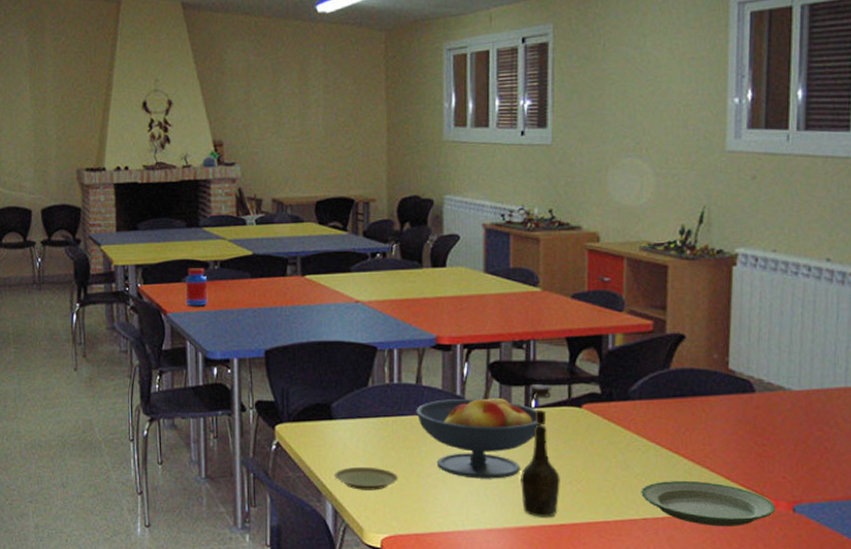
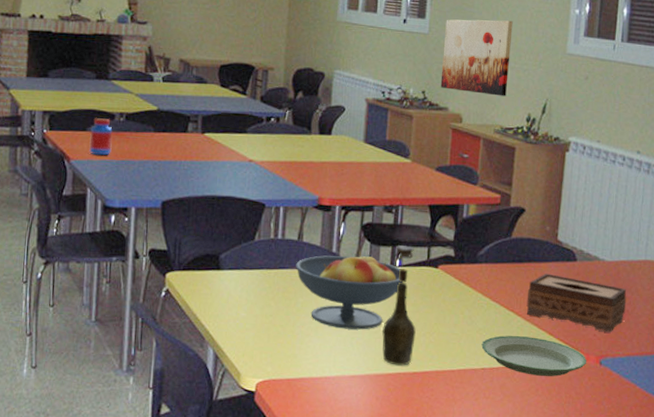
plate: present [333,466,399,491] -> none [217,314,276,338]
wall art: none [570,120,655,208] -> present [440,19,513,96]
tissue box: none [694,407,824,474] -> present [526,273,627,333]

